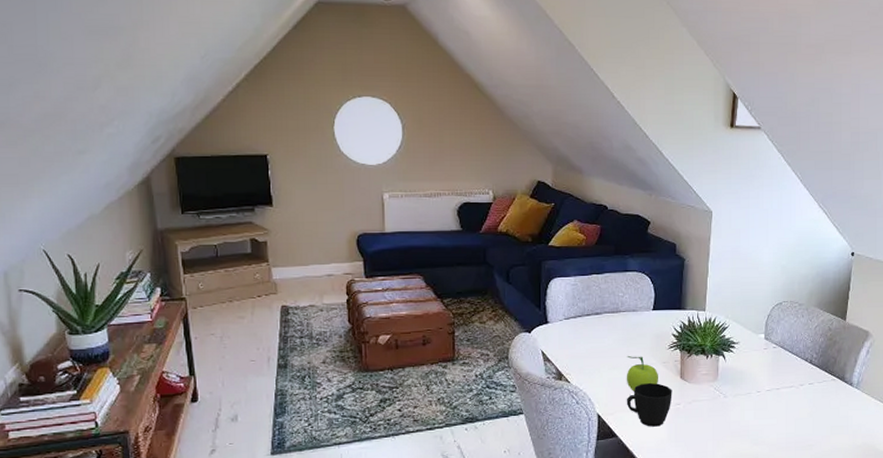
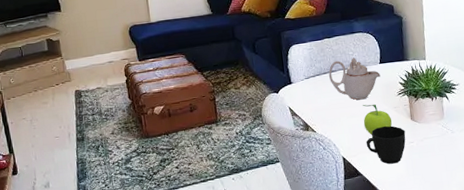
teapot: none [593,300,652,350] -> present [328,57,381,100]

